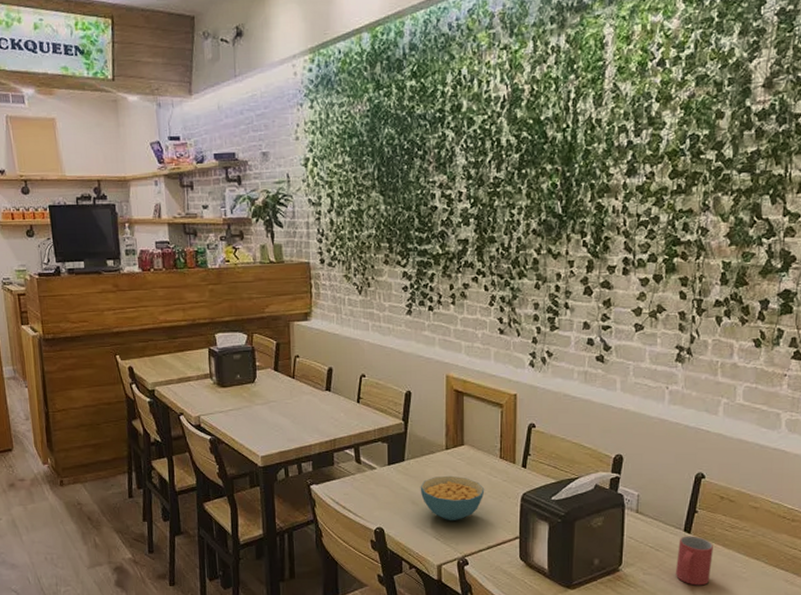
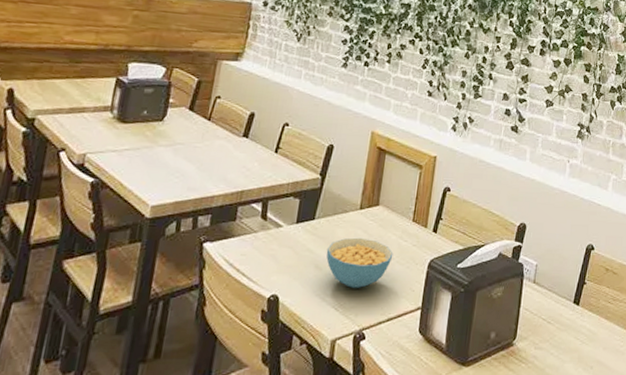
mug: present [676,536,713,586] -> none [564,308,597,360]

